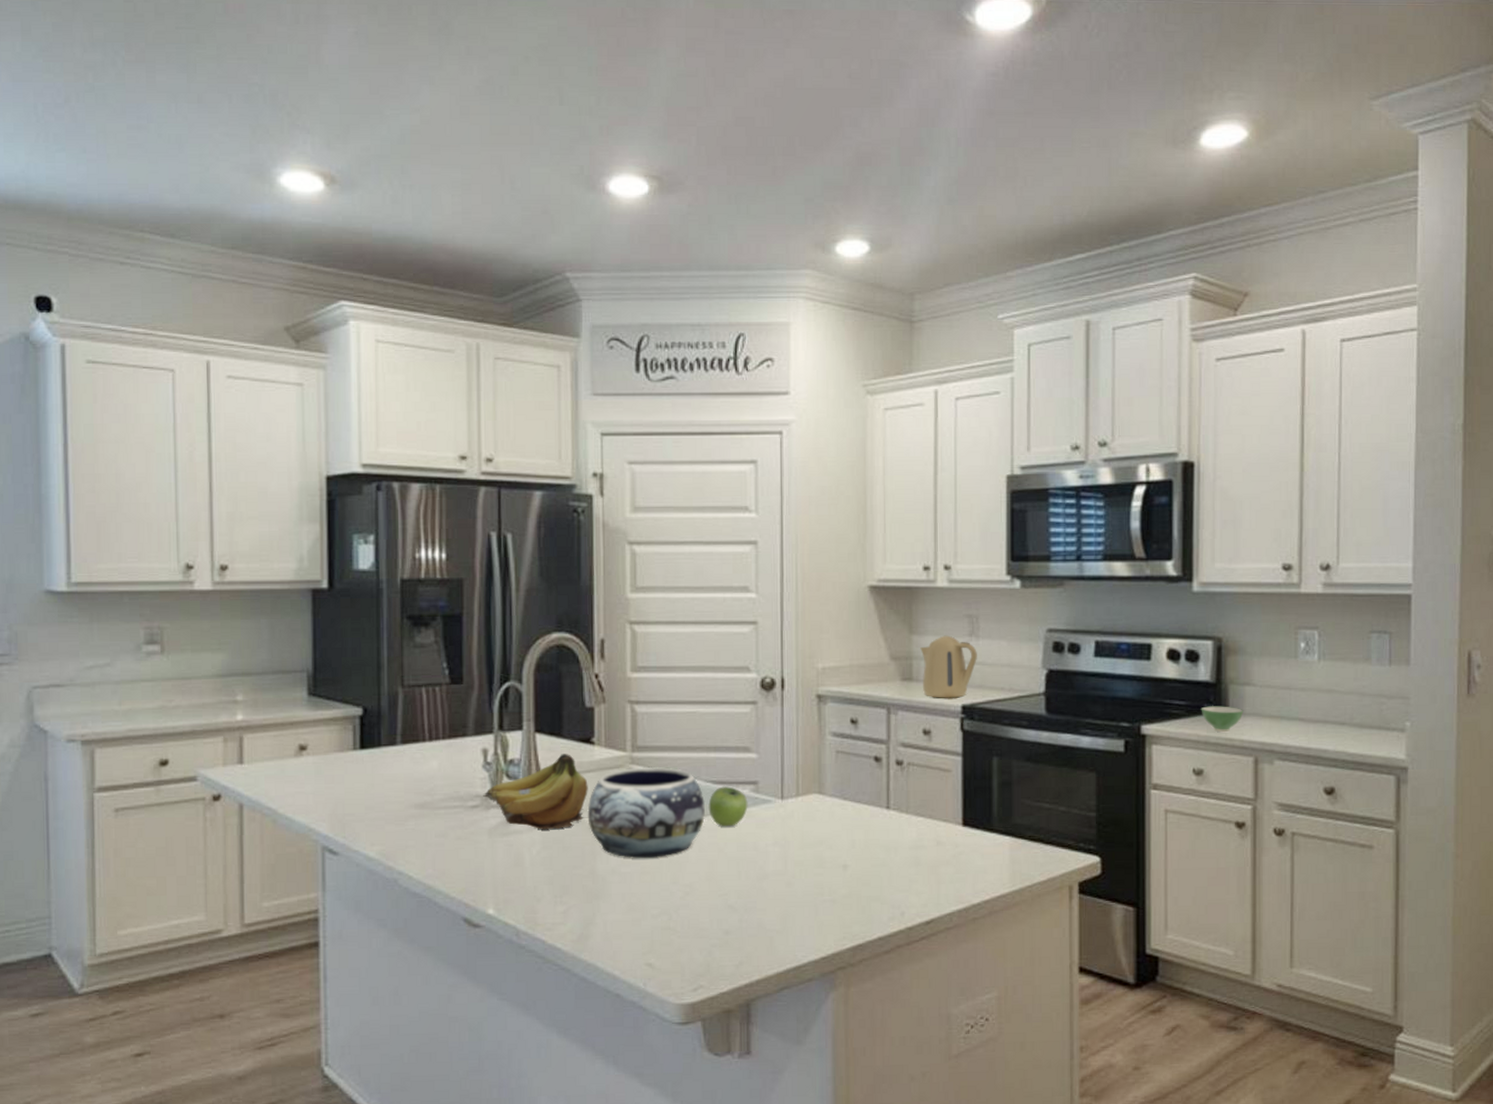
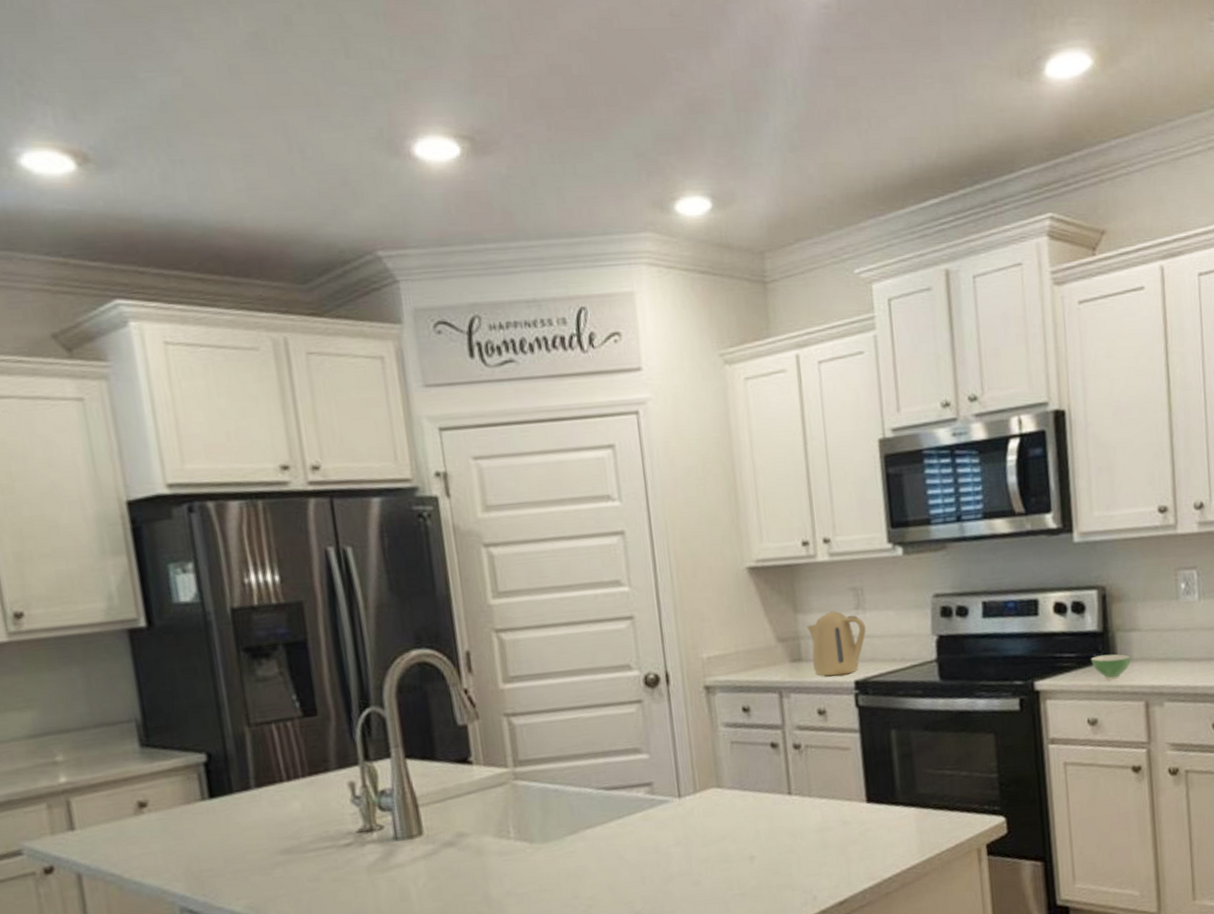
fruit: present [485,754,588,830] -> none [358,777,472,860]
decorative bowl: present [587,766,706,858] -> none [472,778,601,878]
fruit: present [708,786,748,827] -> none [602,791,645,834]

